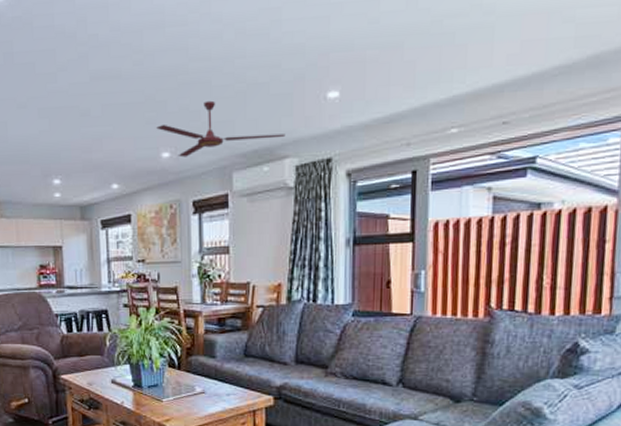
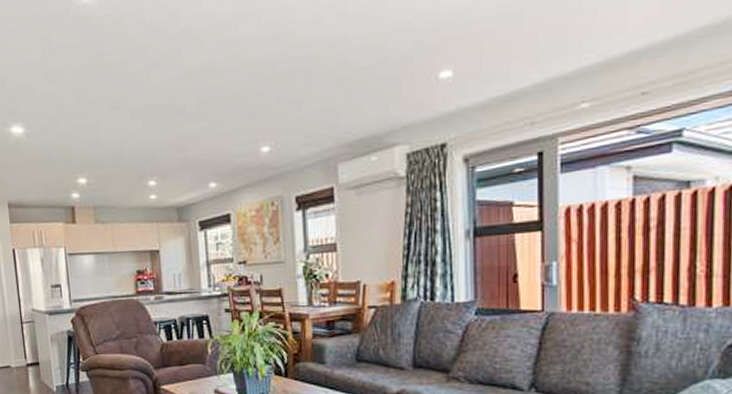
ceiling fan: present [156,100,286,158] -> none [255,88,394,151]

